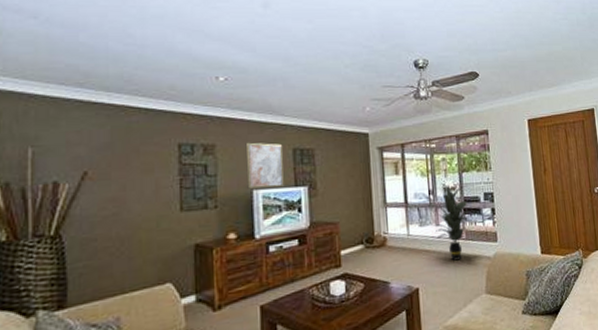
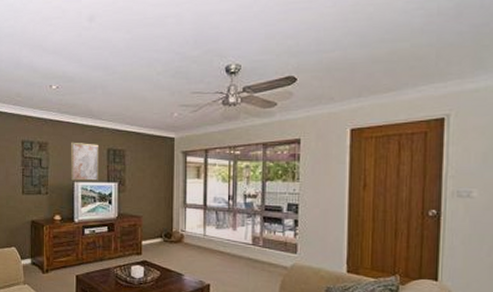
indoor plant: present [425,183,472,261] -> none [224,190,273,265]

